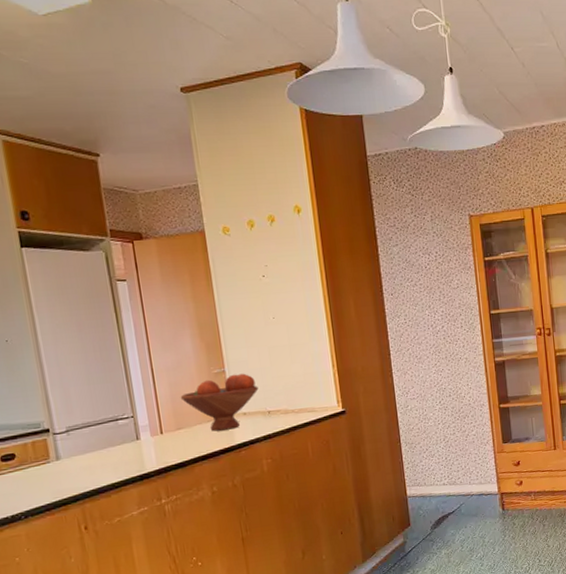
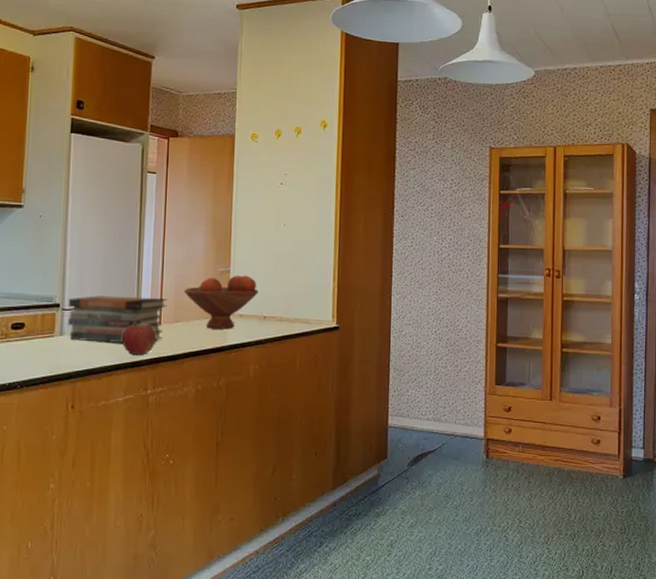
book stack: none [57,408,167,463] -> present [67,296,168,344]
apple: none [123,435,161,468] -> present [121,321,156,355]

